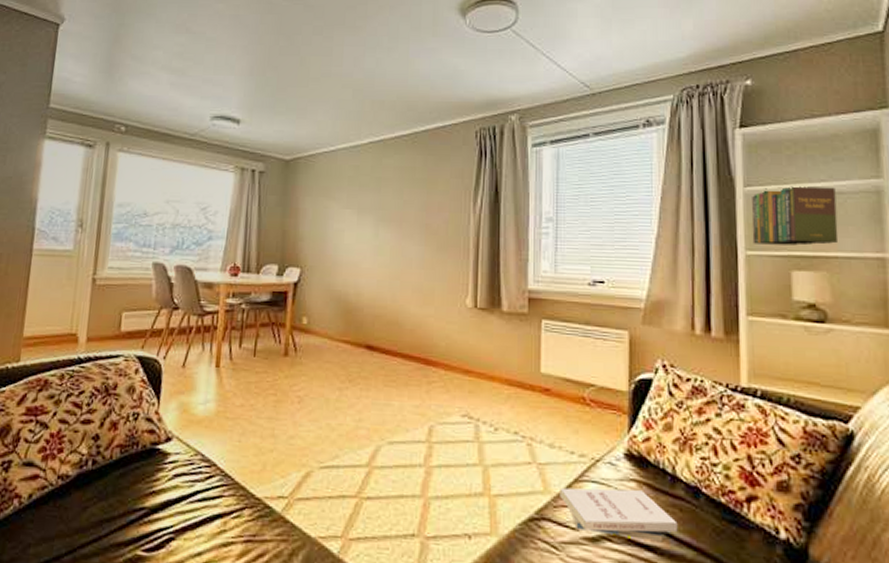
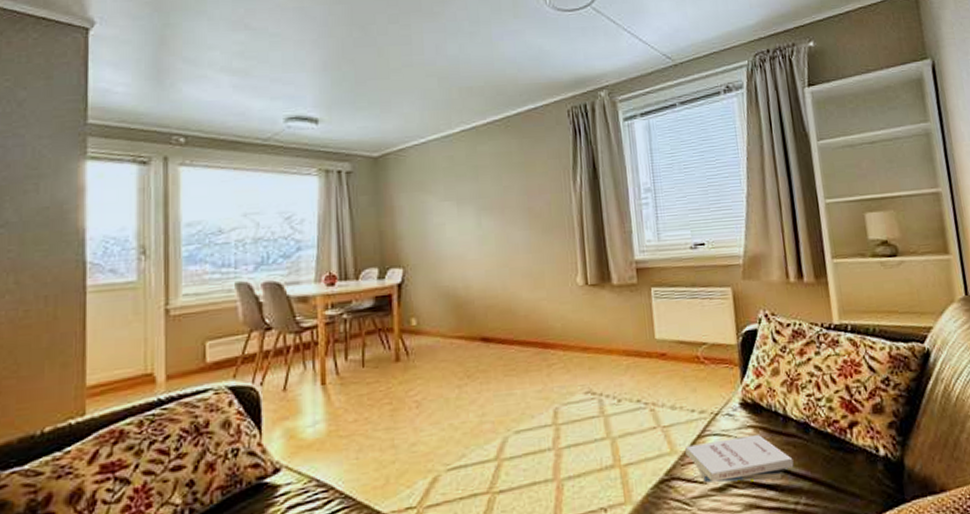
books: present [751,186,839,246] -> none [825,134,900,192]

